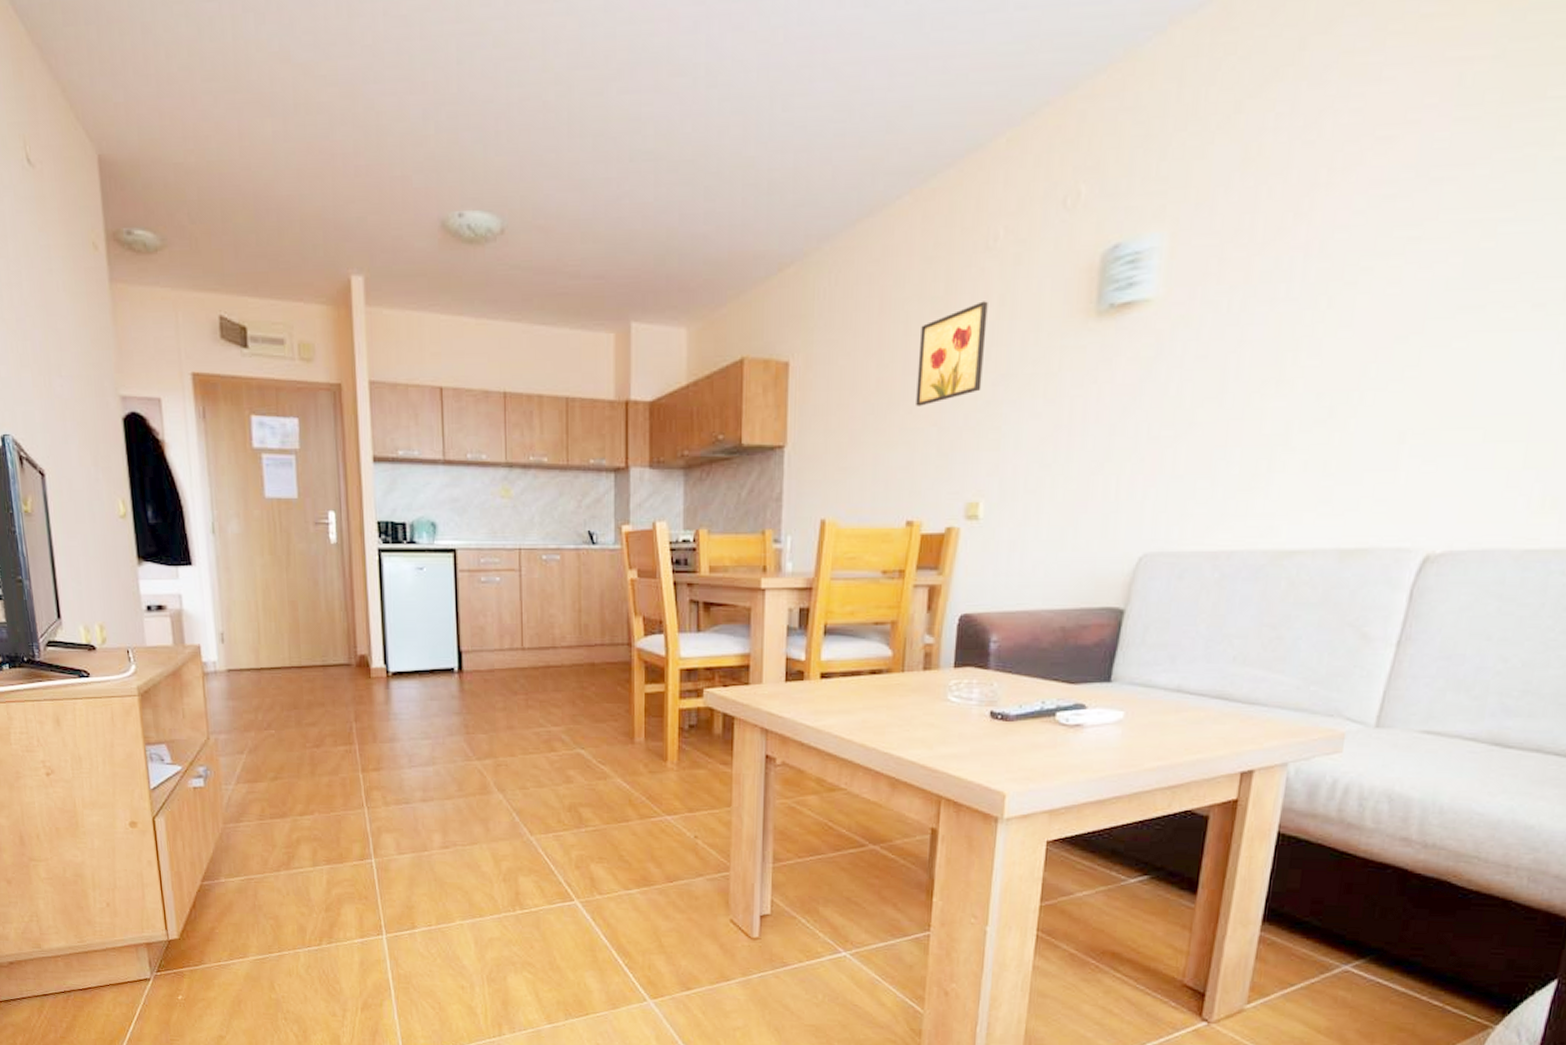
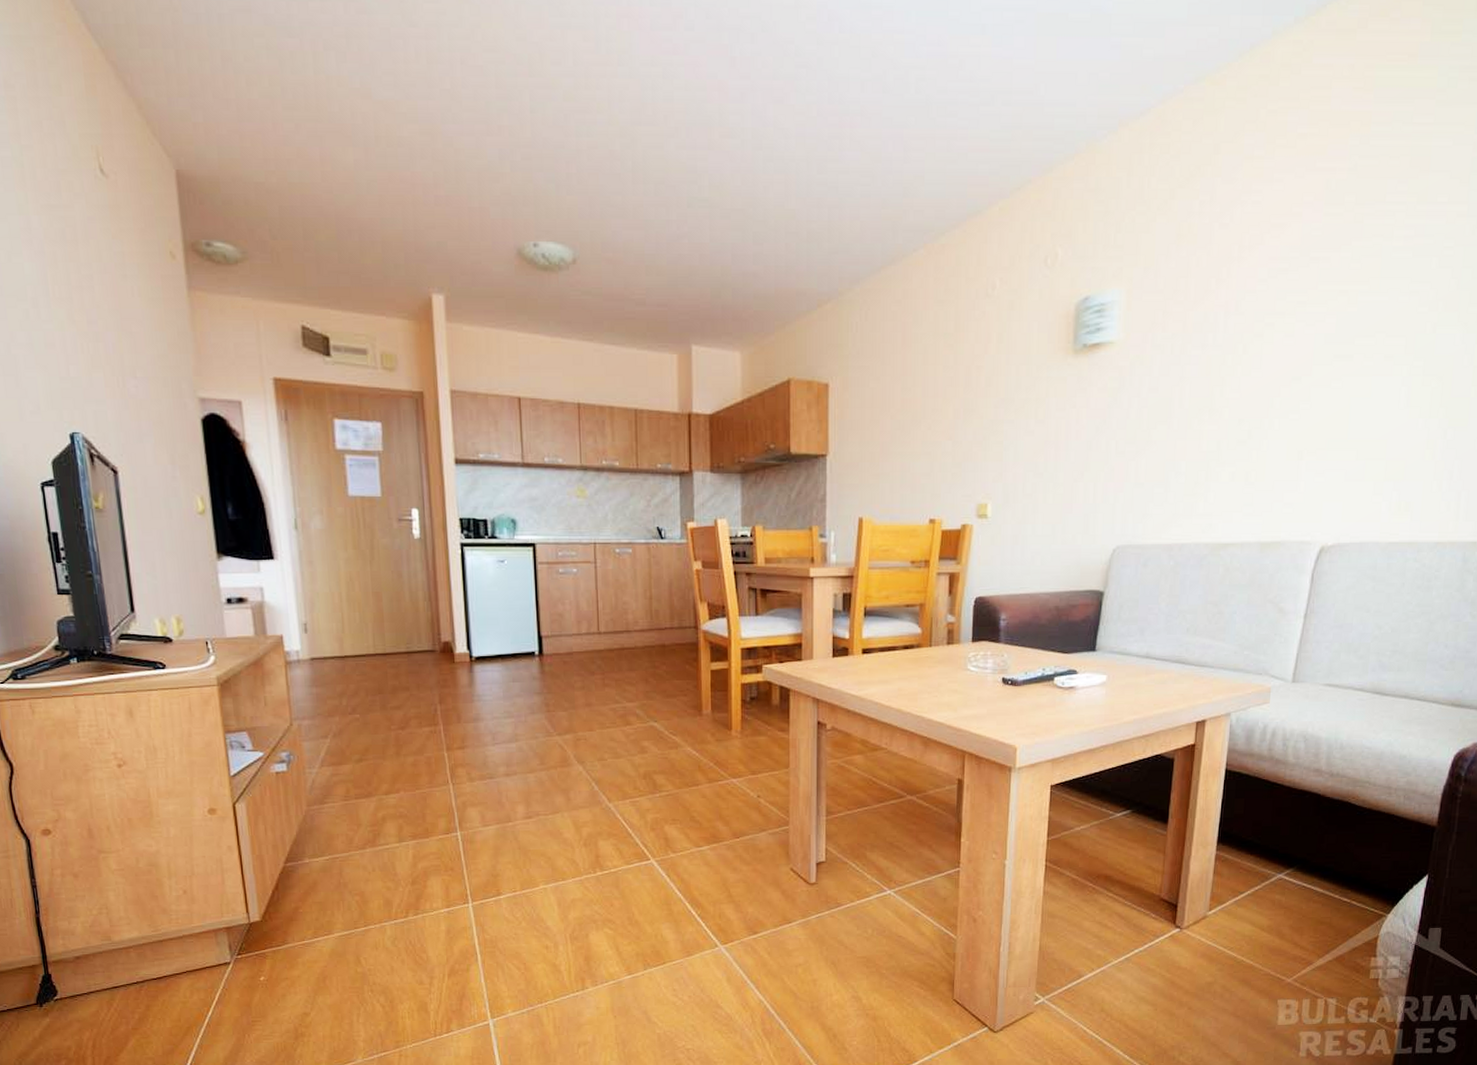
wall art: present [916,301,988,406] -> none [934,338,989,423]

